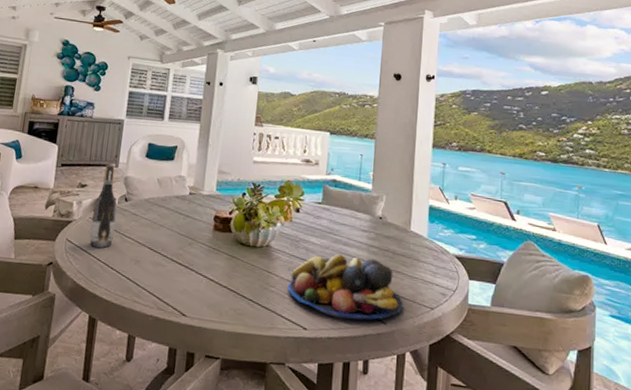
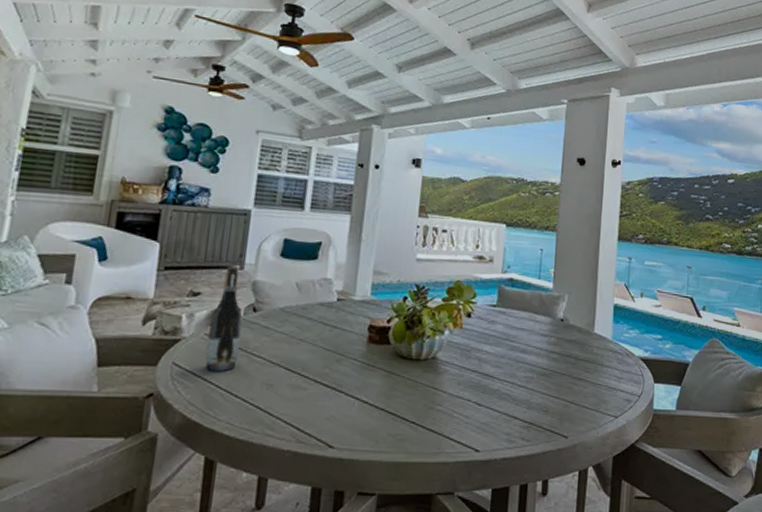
fruit bowl: present [287,253,404,321] -> none [457,362,587,435]

